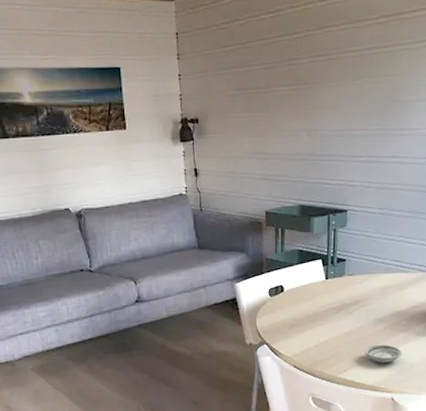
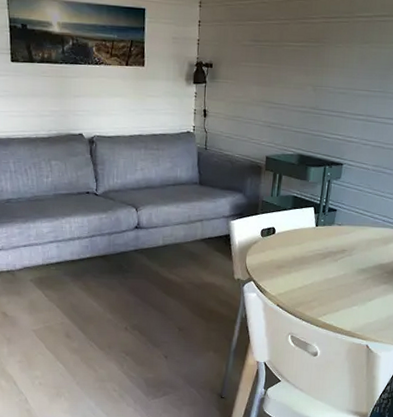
saucer: present [364,344,402,363] -> none [345,292,381,311]

